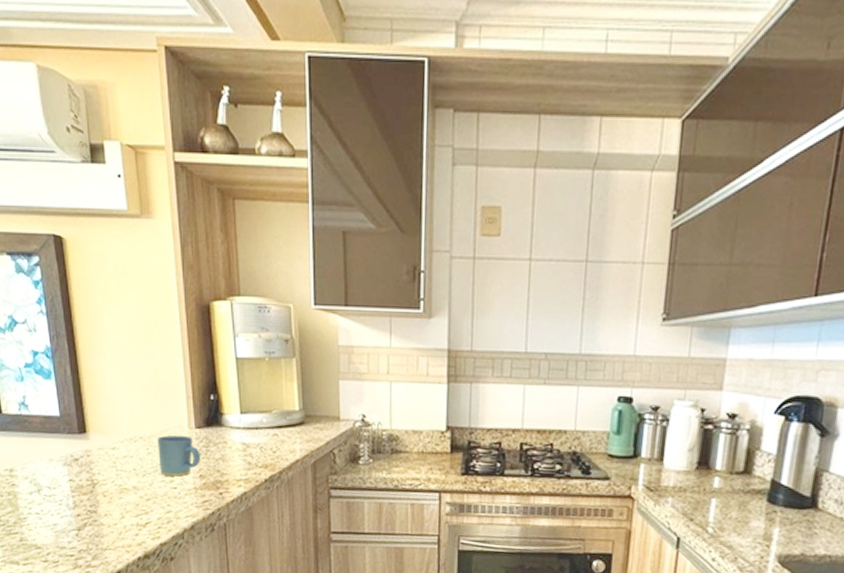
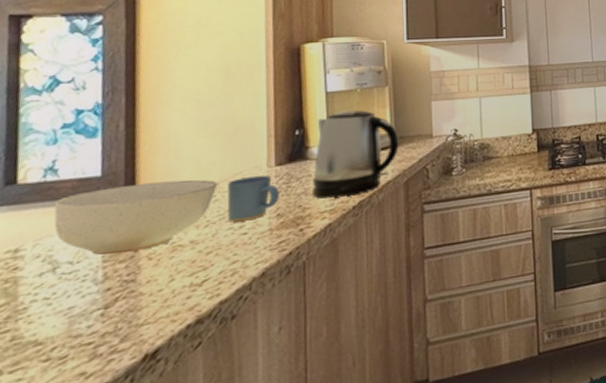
bowl: none [30,427,150,488] -> present [54,179,218,256]
kettle: none [227,380,307,469] -> present [311,110,399,199]

